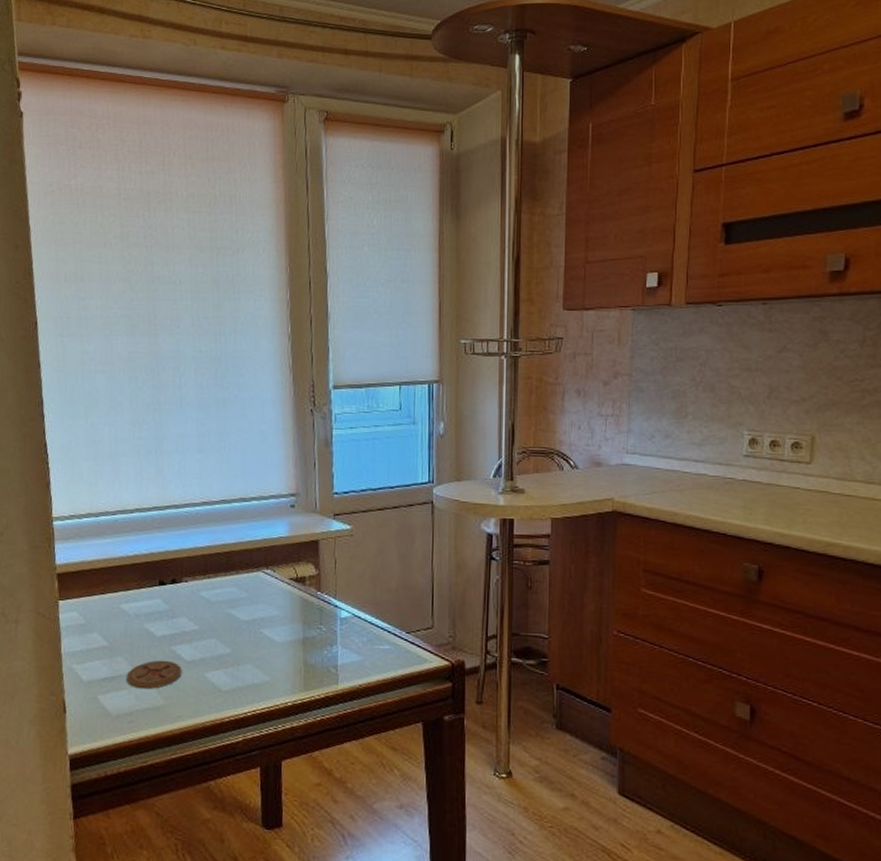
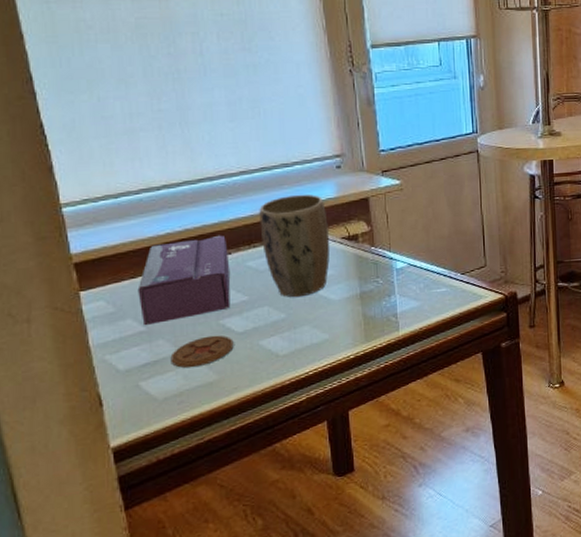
tissue box: none [105,562,185,642] -> present [137,235,231,326]
plant pot: none [215,529,279,634] -> present [259,194,331,298]

